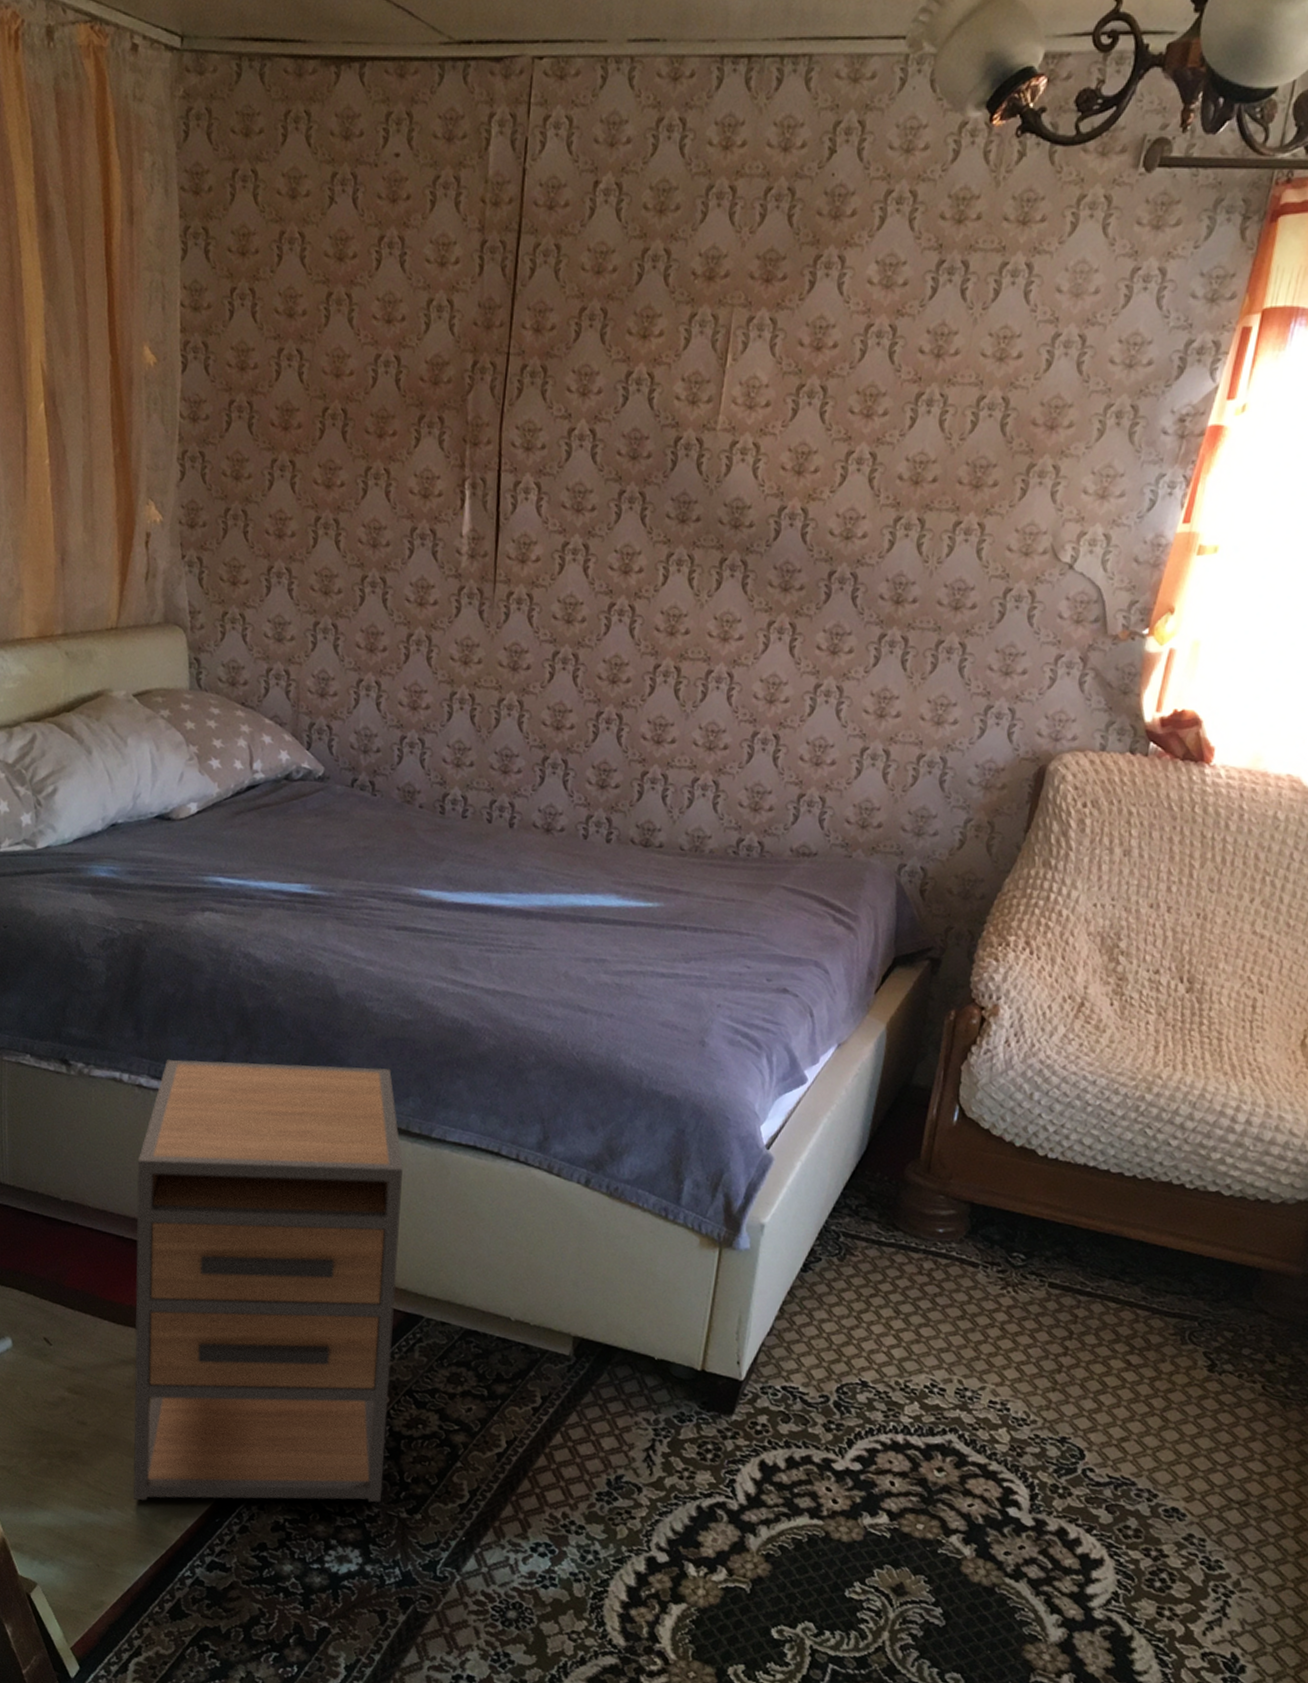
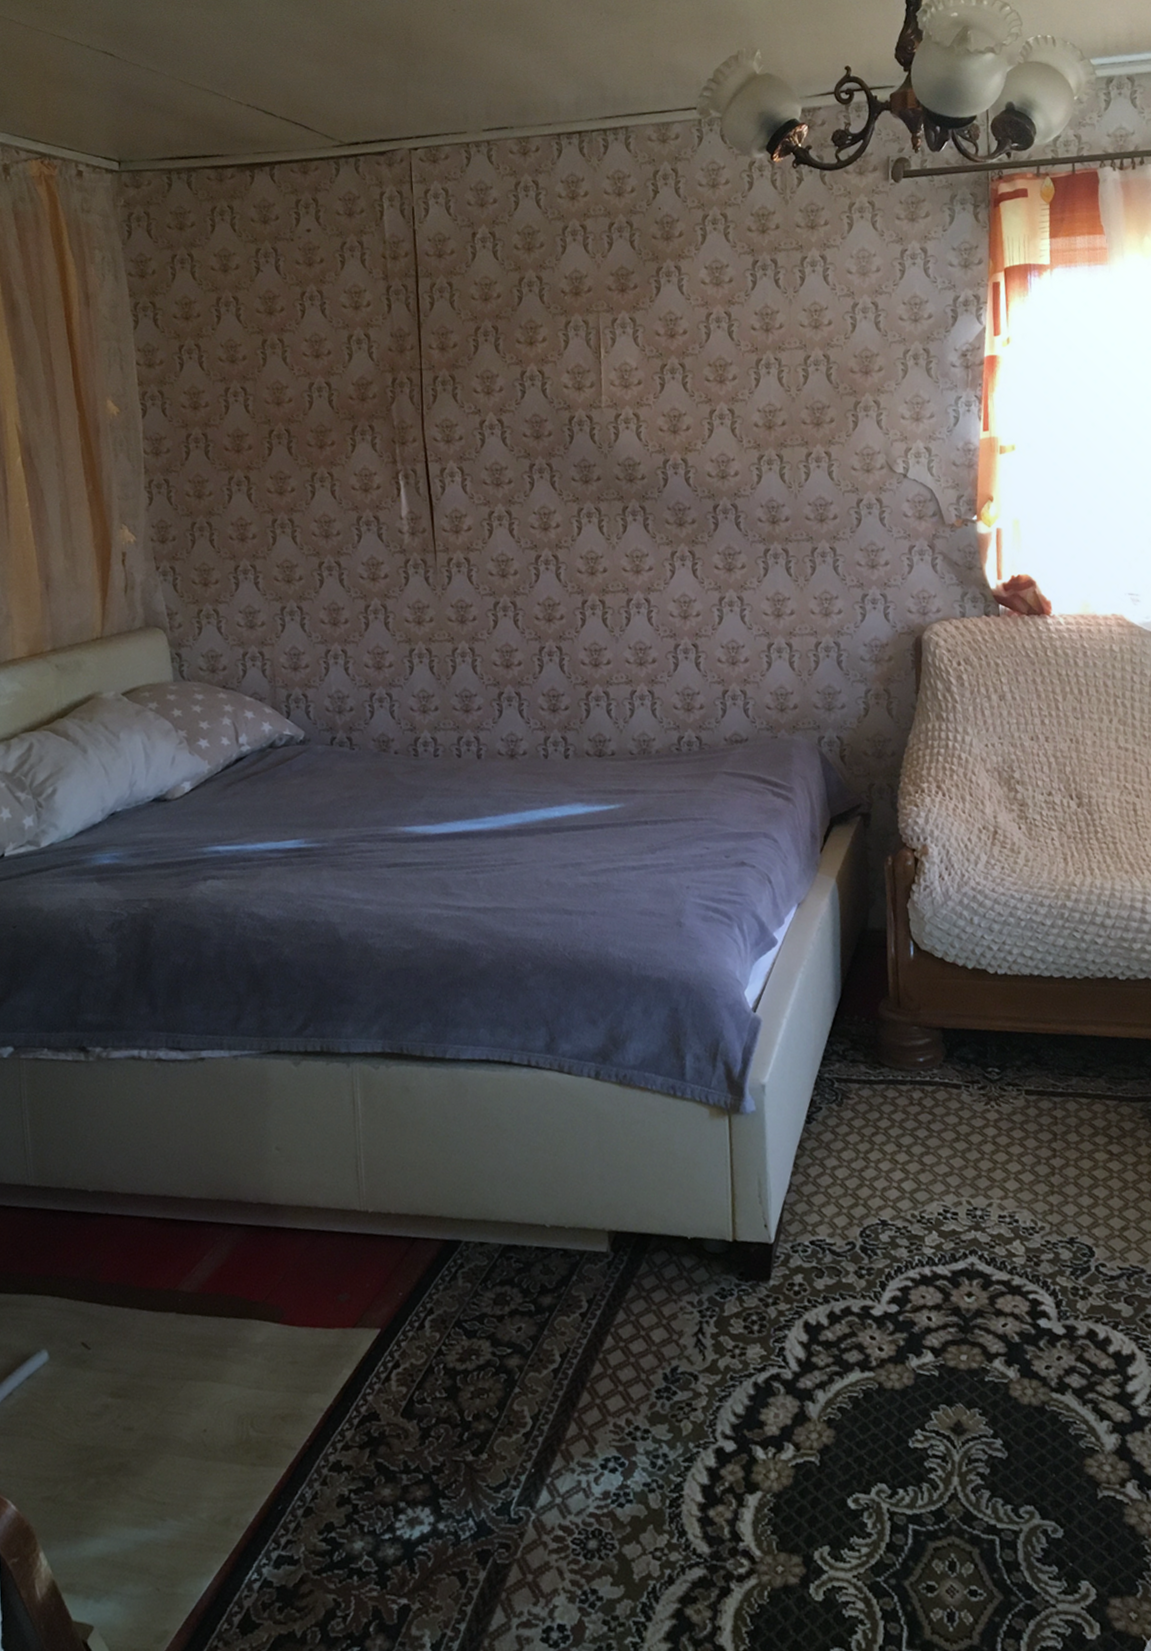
nightstand: present [133,1060,403,1503] -> none [163,1000,445,1505]

